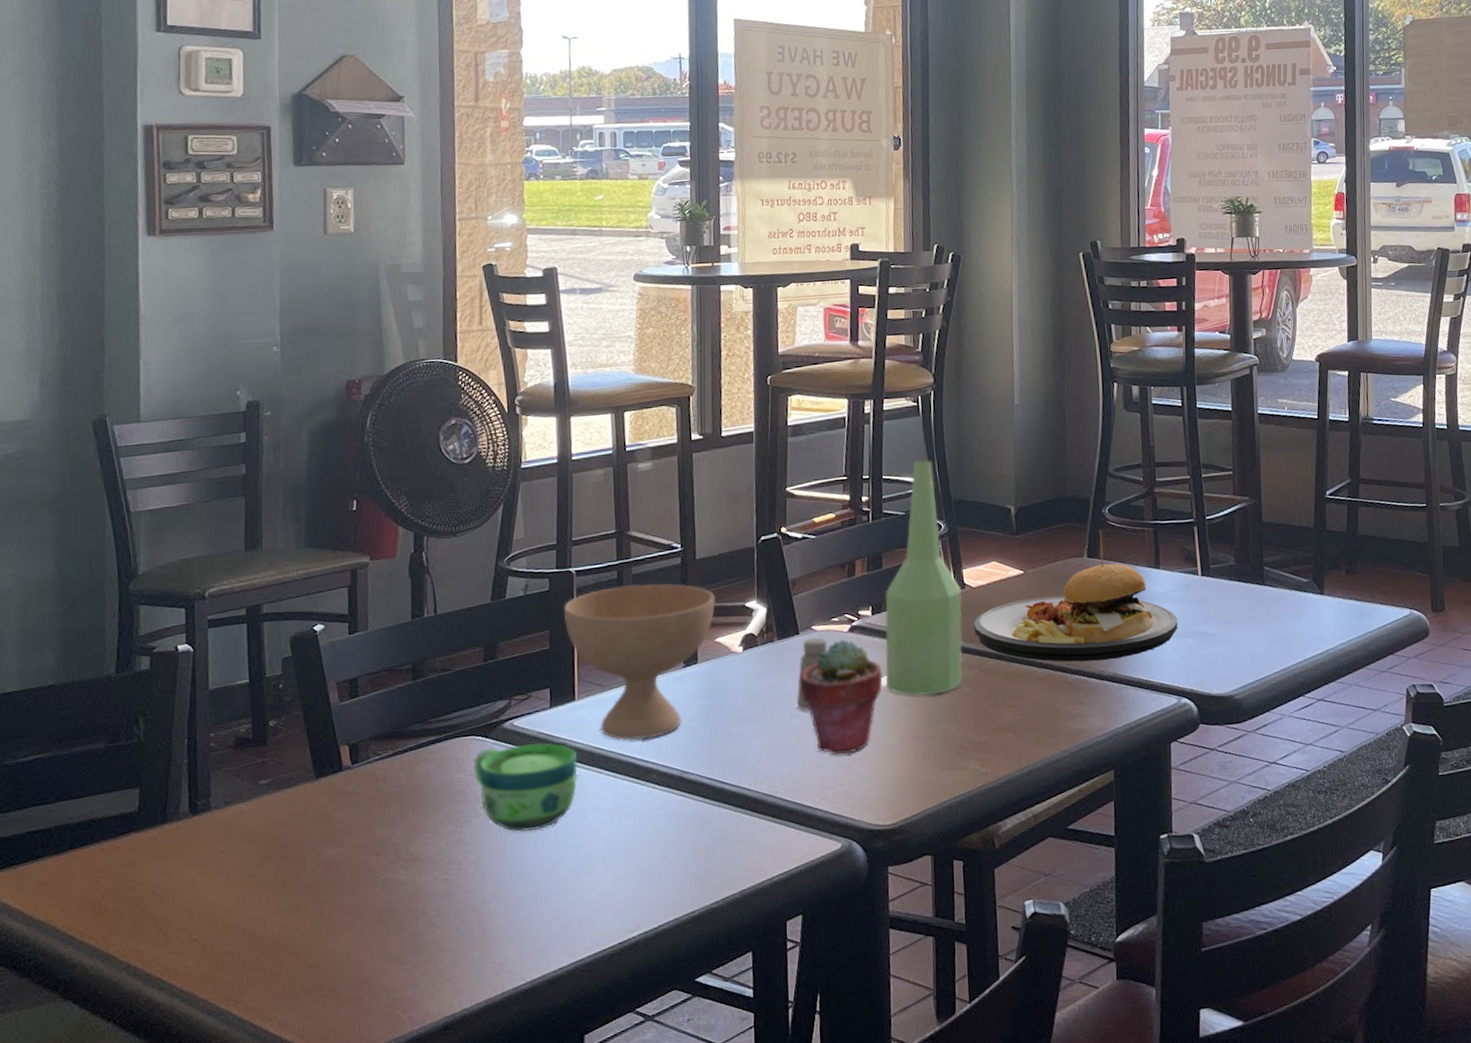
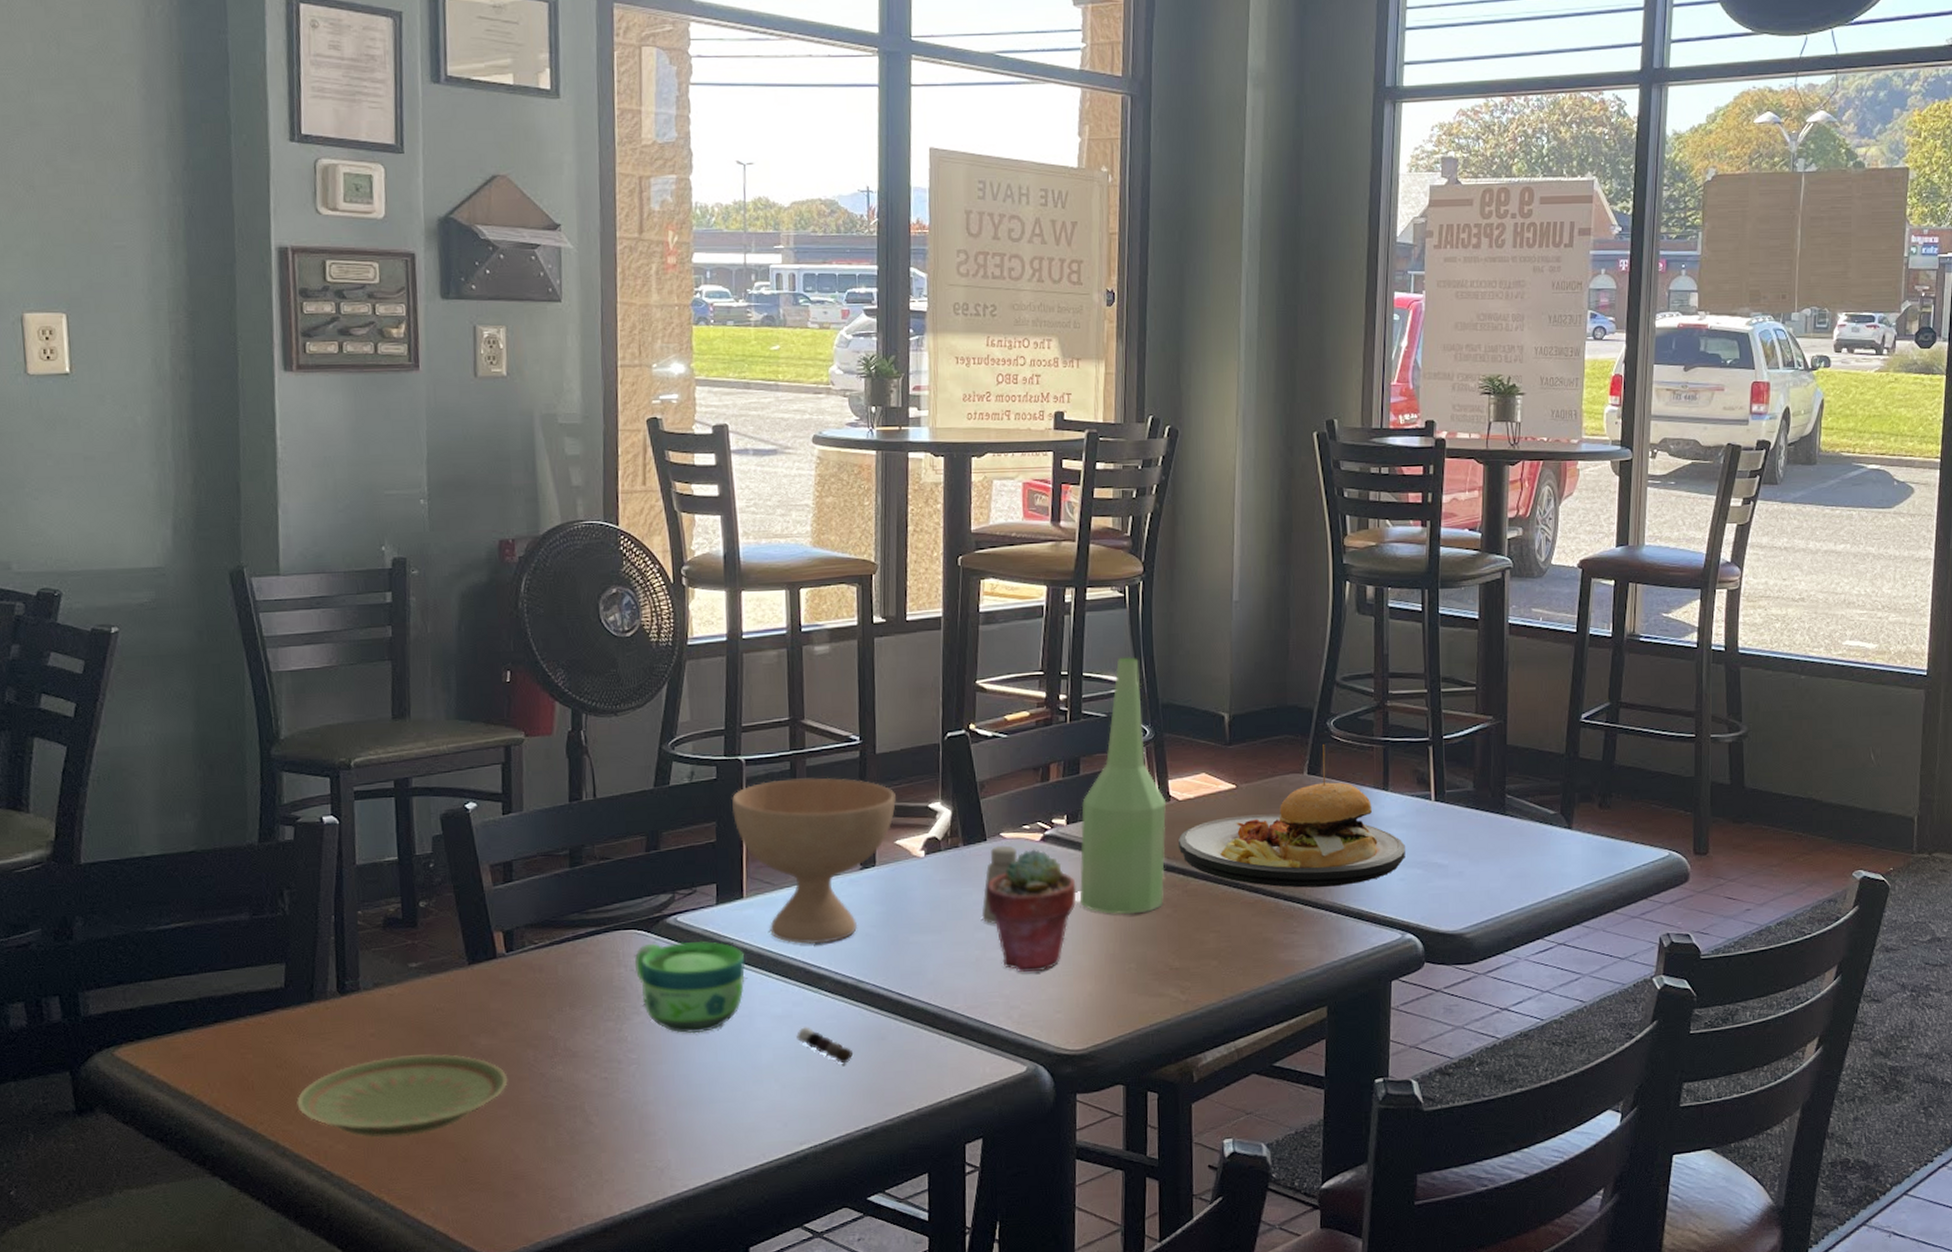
plate: none [148,866,353,952] -> present [296,1054,508,1139]
pepper shaker: none [626,818,679,852] -> present [796,1027,852,1064]

